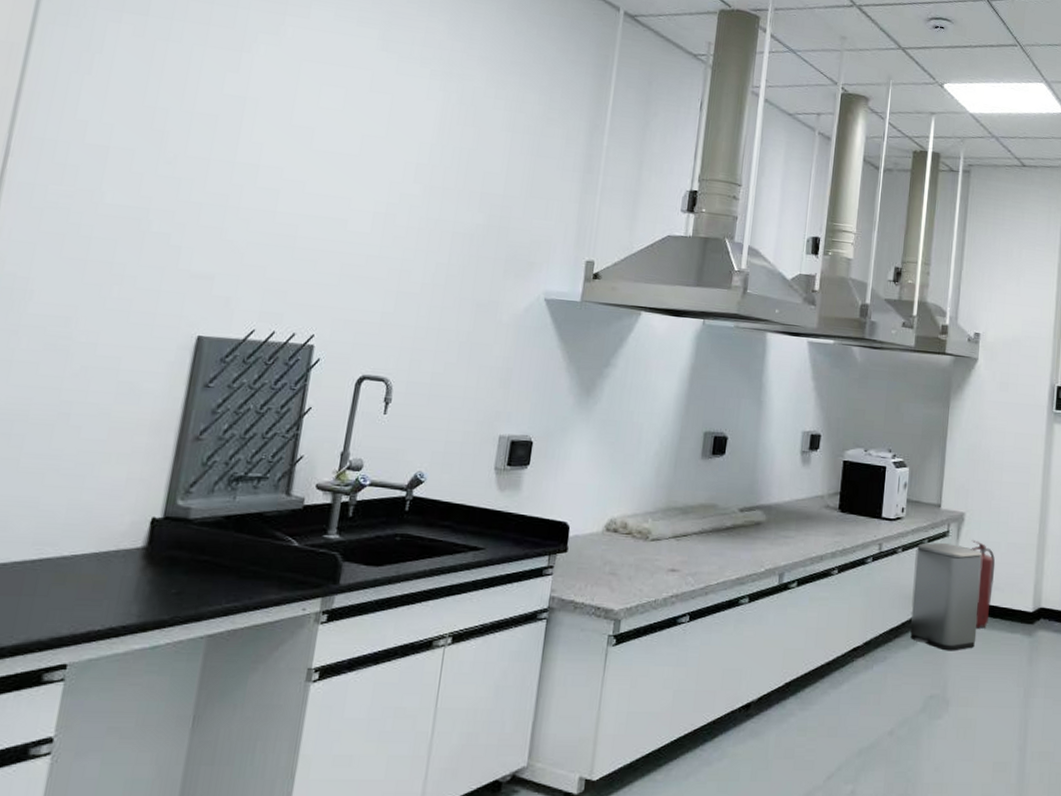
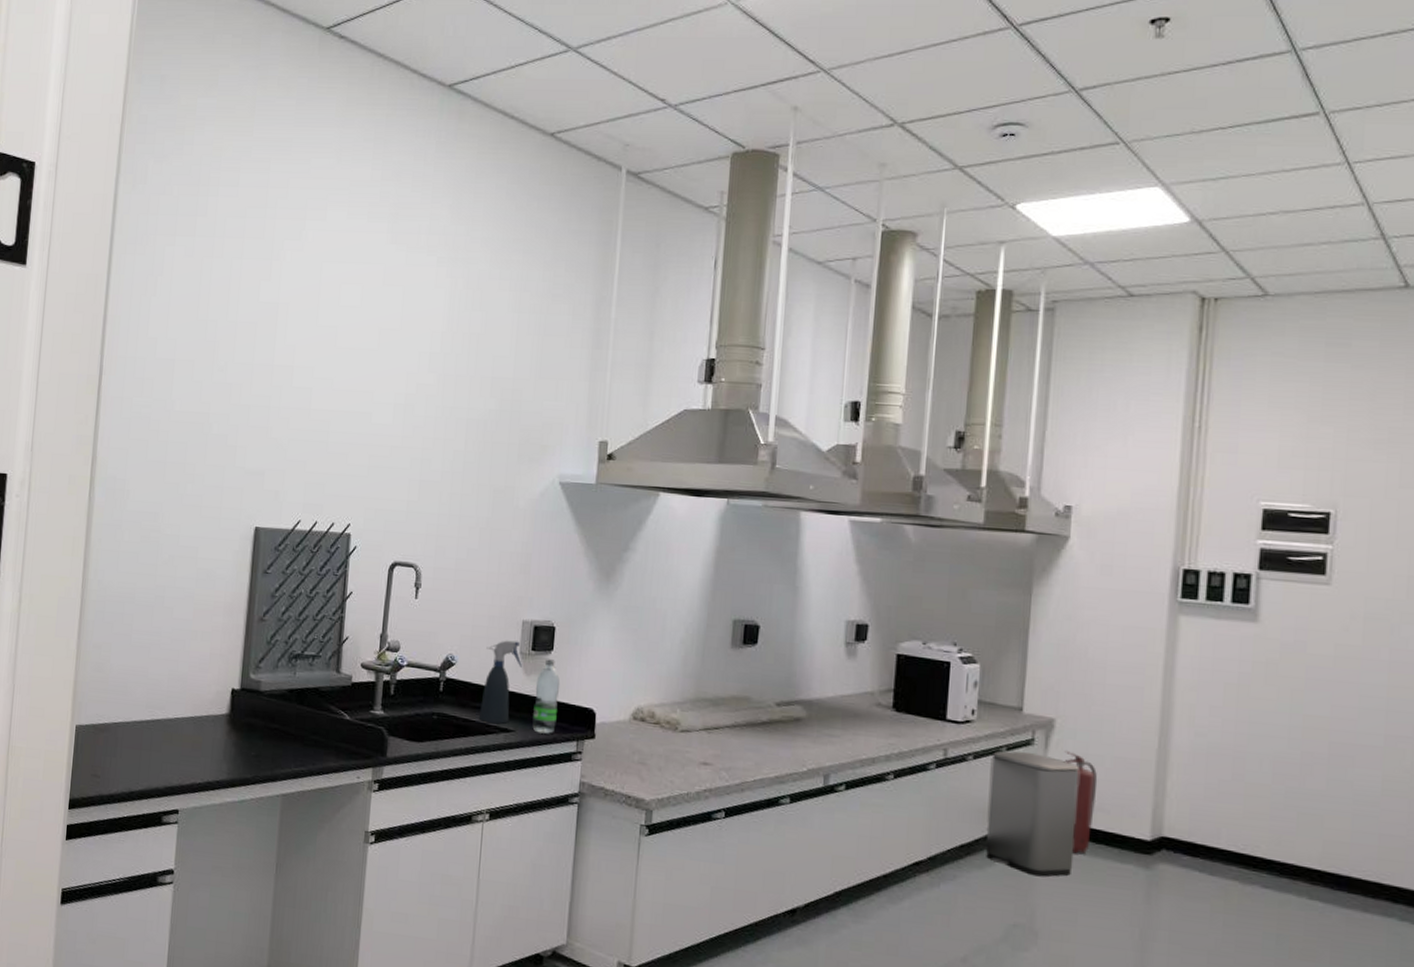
spray bottle: none [446,455,496,543] -> present [478,640,522,724]
bottle: none [503,474,535,550] -> present [532,659,560,734]

